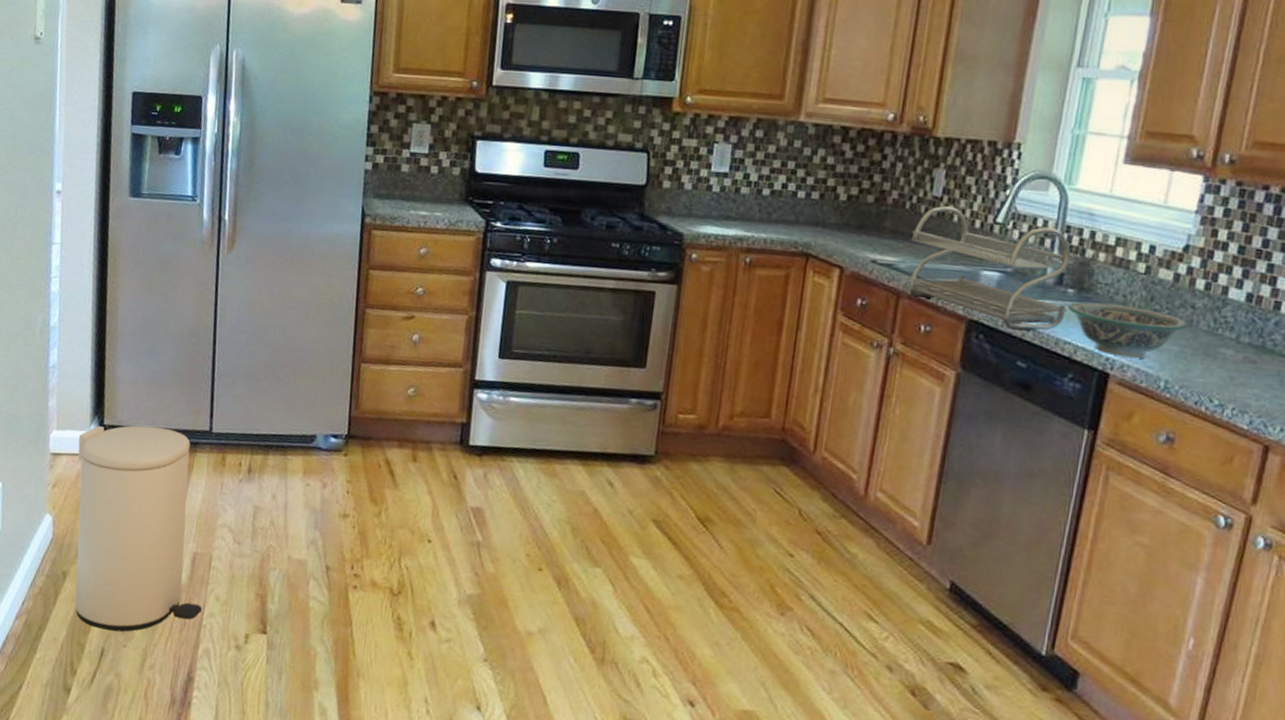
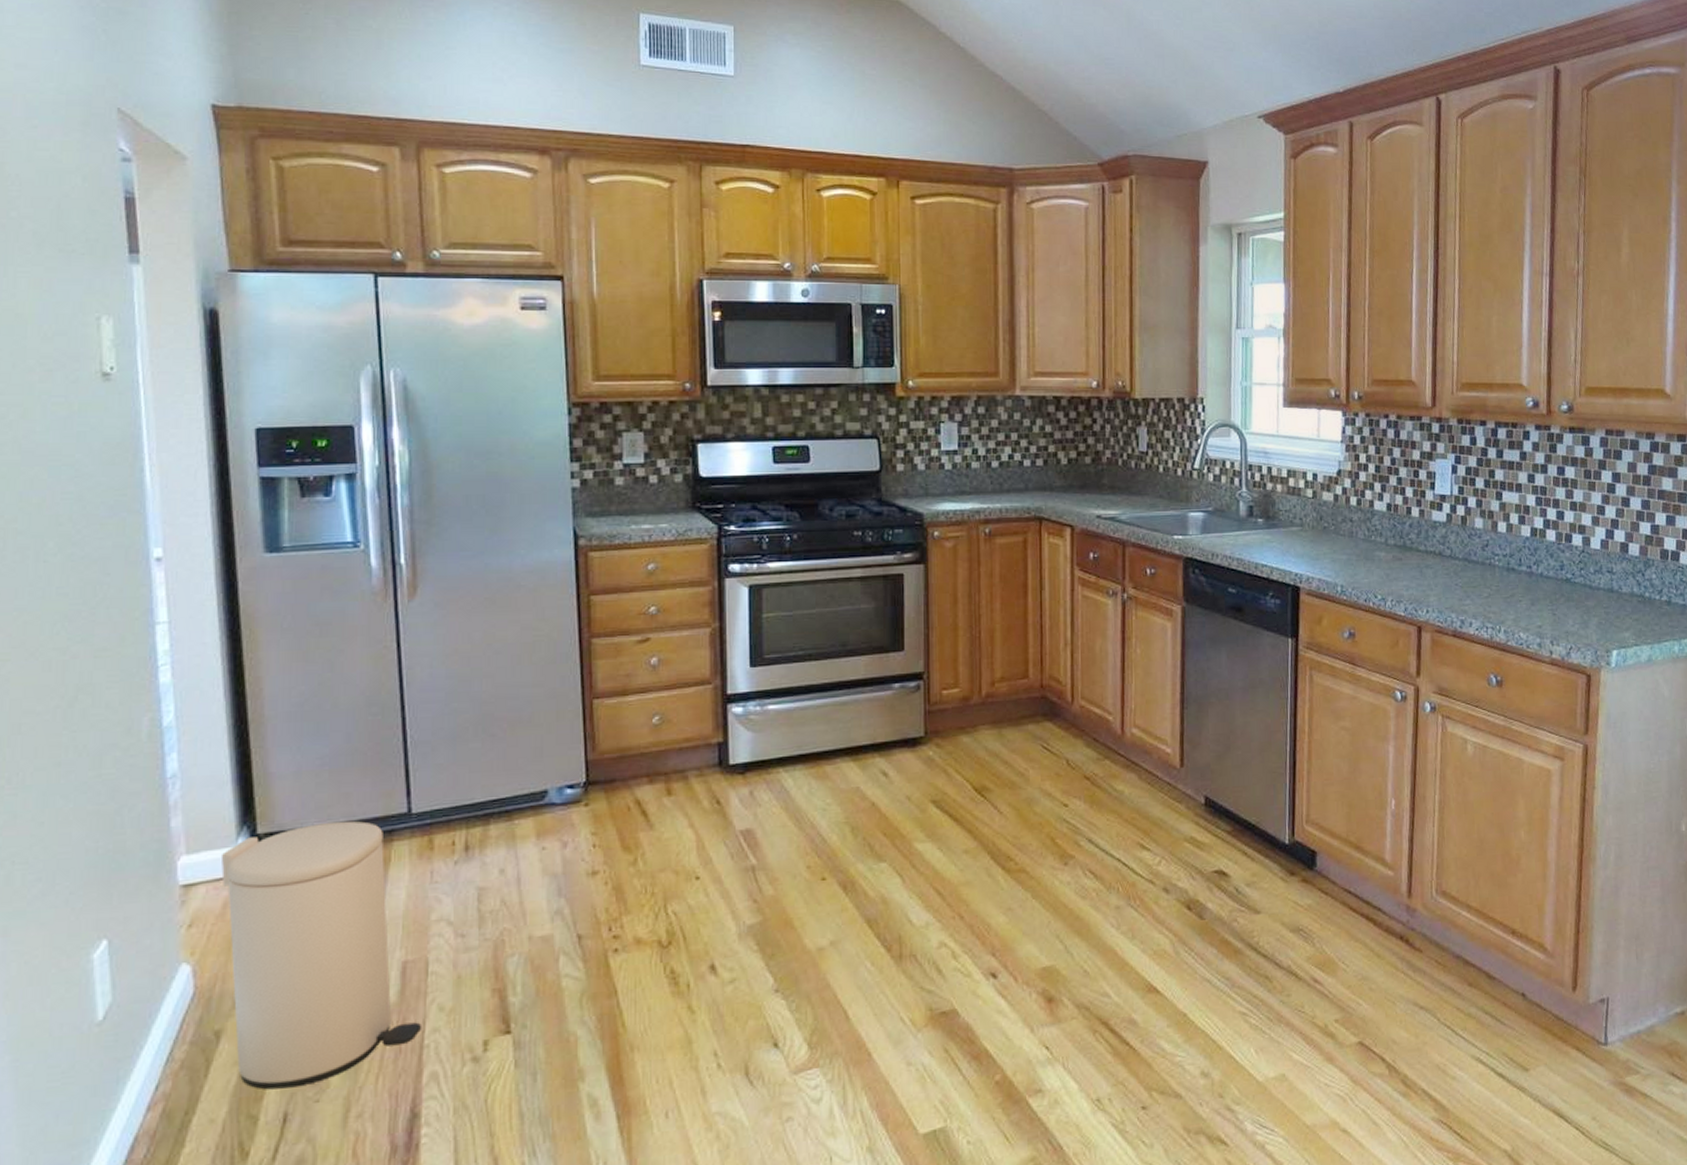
dish rack: present [908,206,1072,331] -> none [1127,459,1260,561]
bowl: present [1068,302,1188,359] -> none [1260,527,1350,571]

